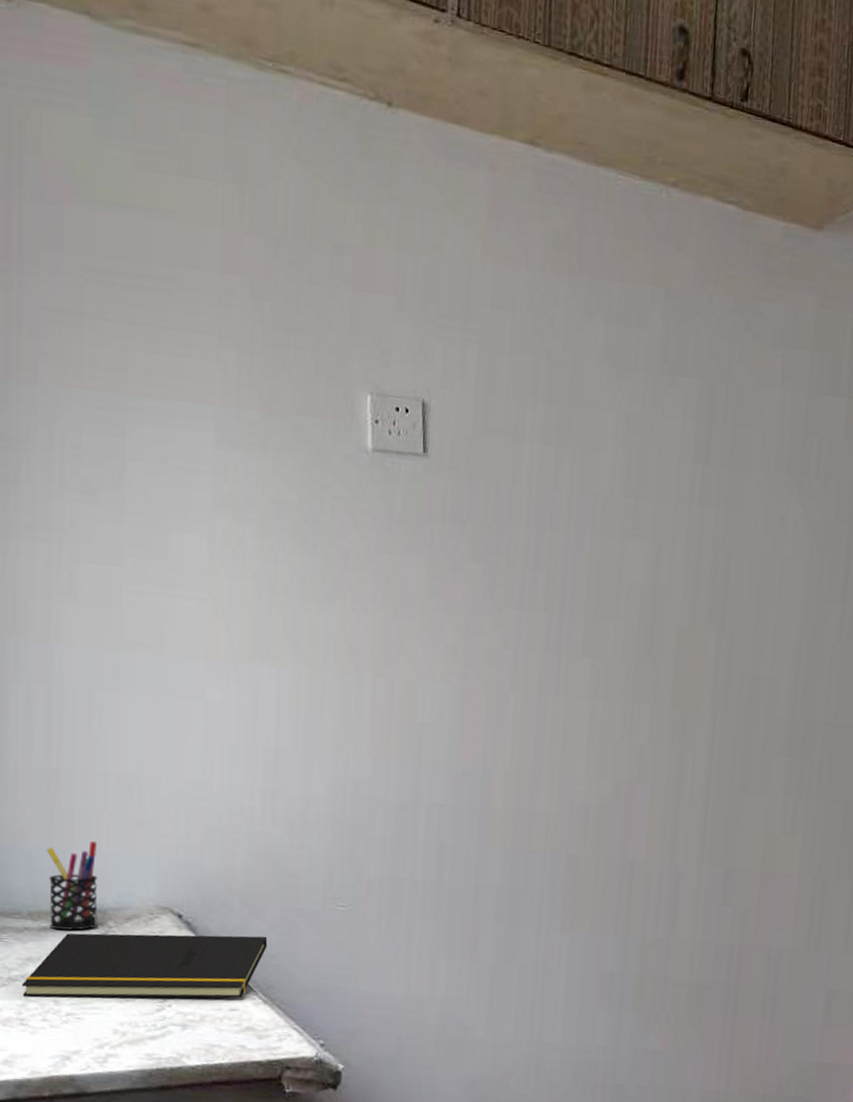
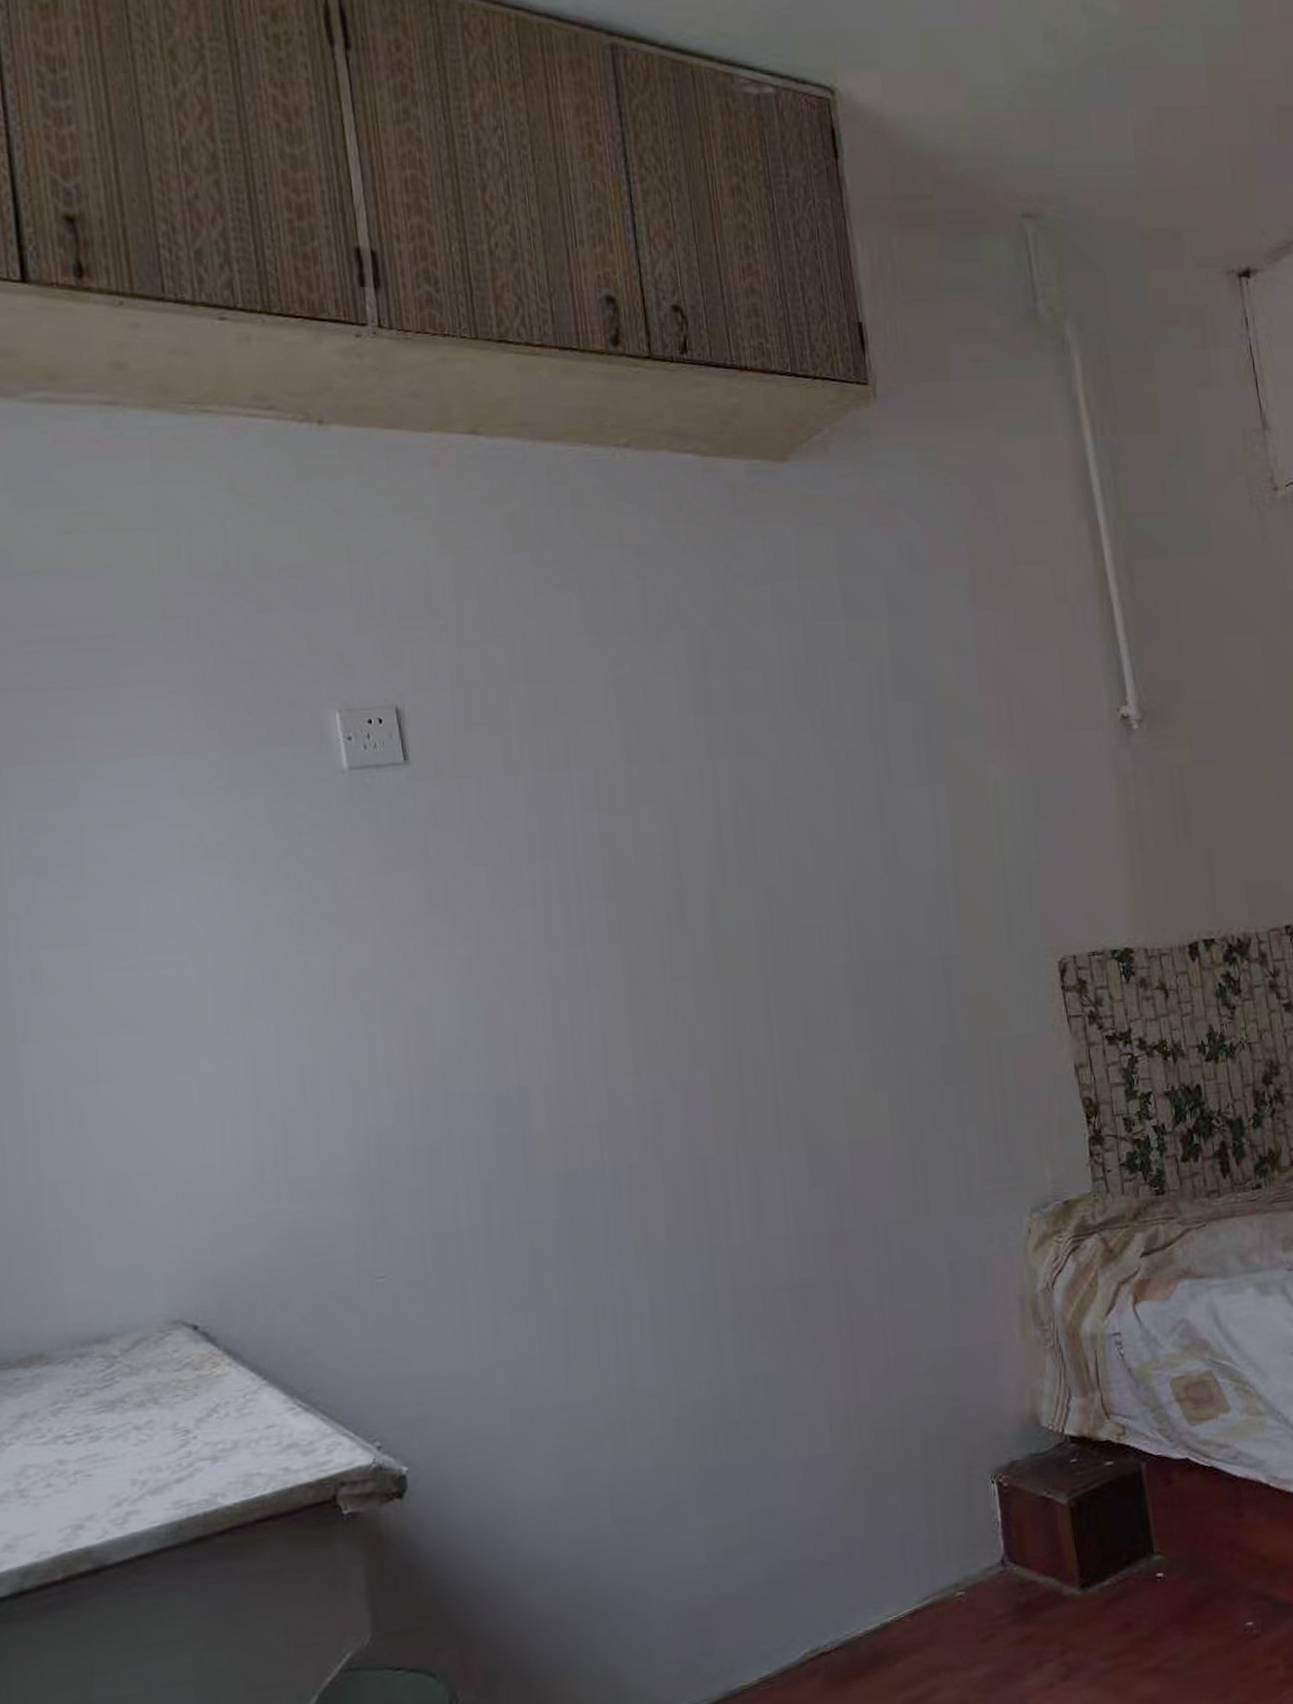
notepad: present [21,933,268,998] -> none [17,1330,301,1463]
pen holder: present [46,840,98,930] -> none [32,1259,101,1373]

